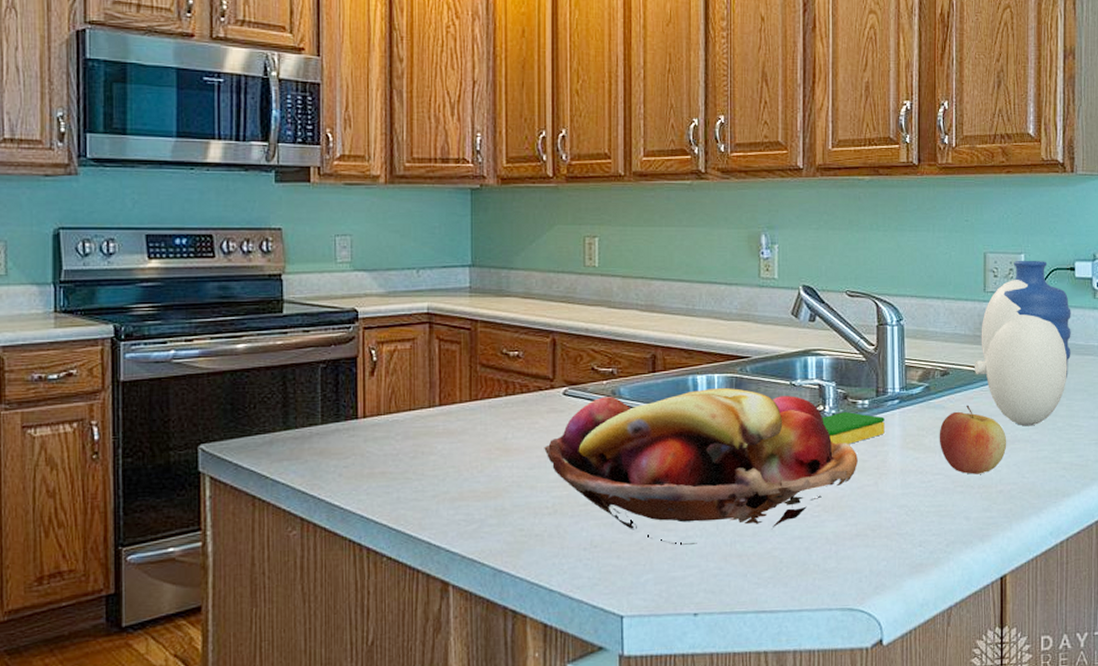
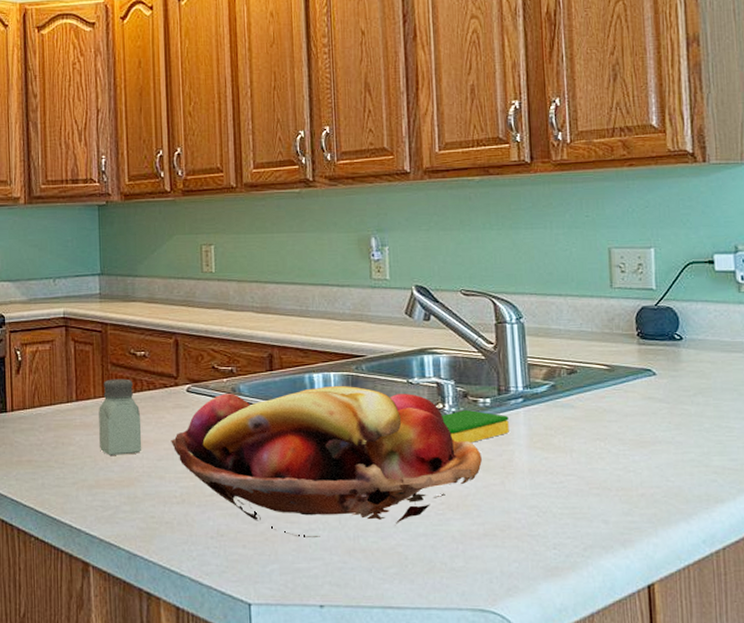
saltshaker: none [465,381,512,465] -> present [99,378,142,455]
apple: present [939,405,1007,475] -> none [569,404,647,476]
vase: present [975,260,1071,426] -> none [605,254,715,427]

